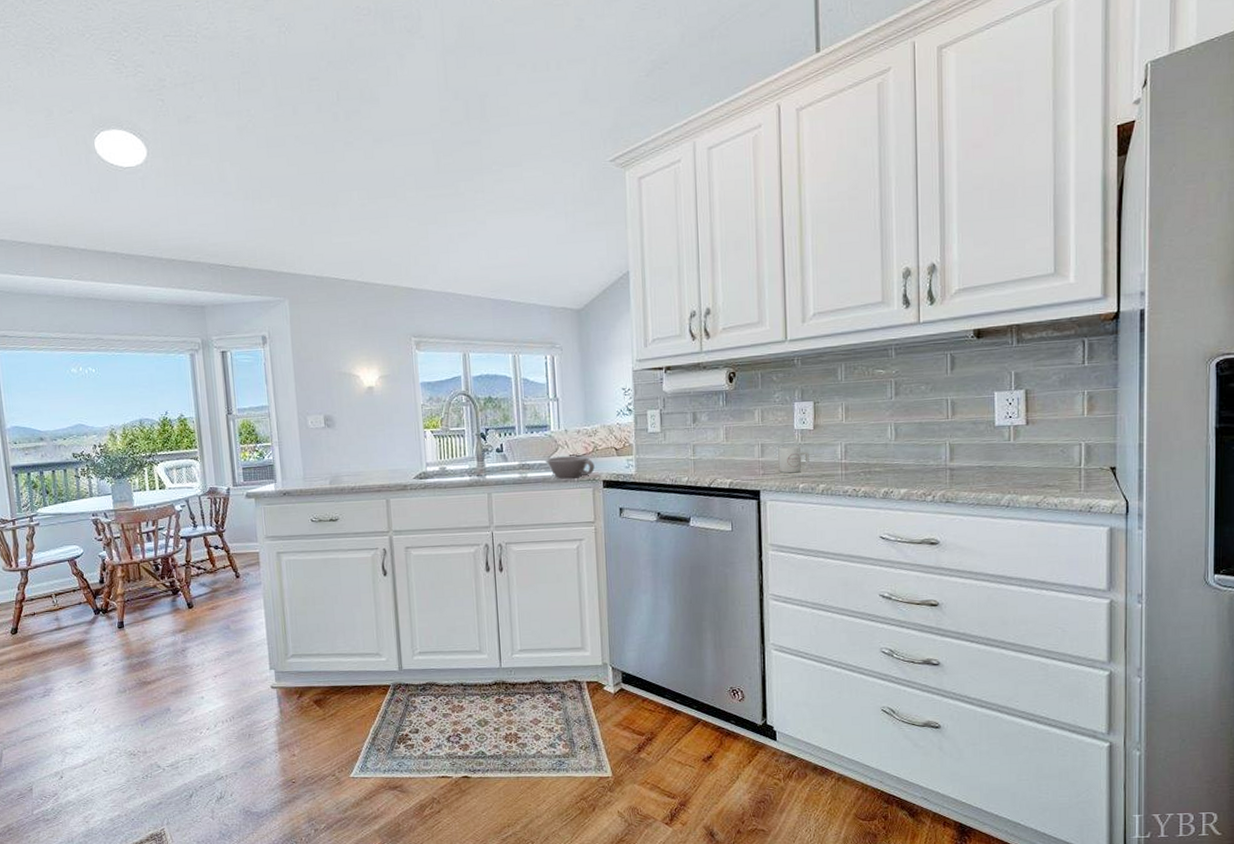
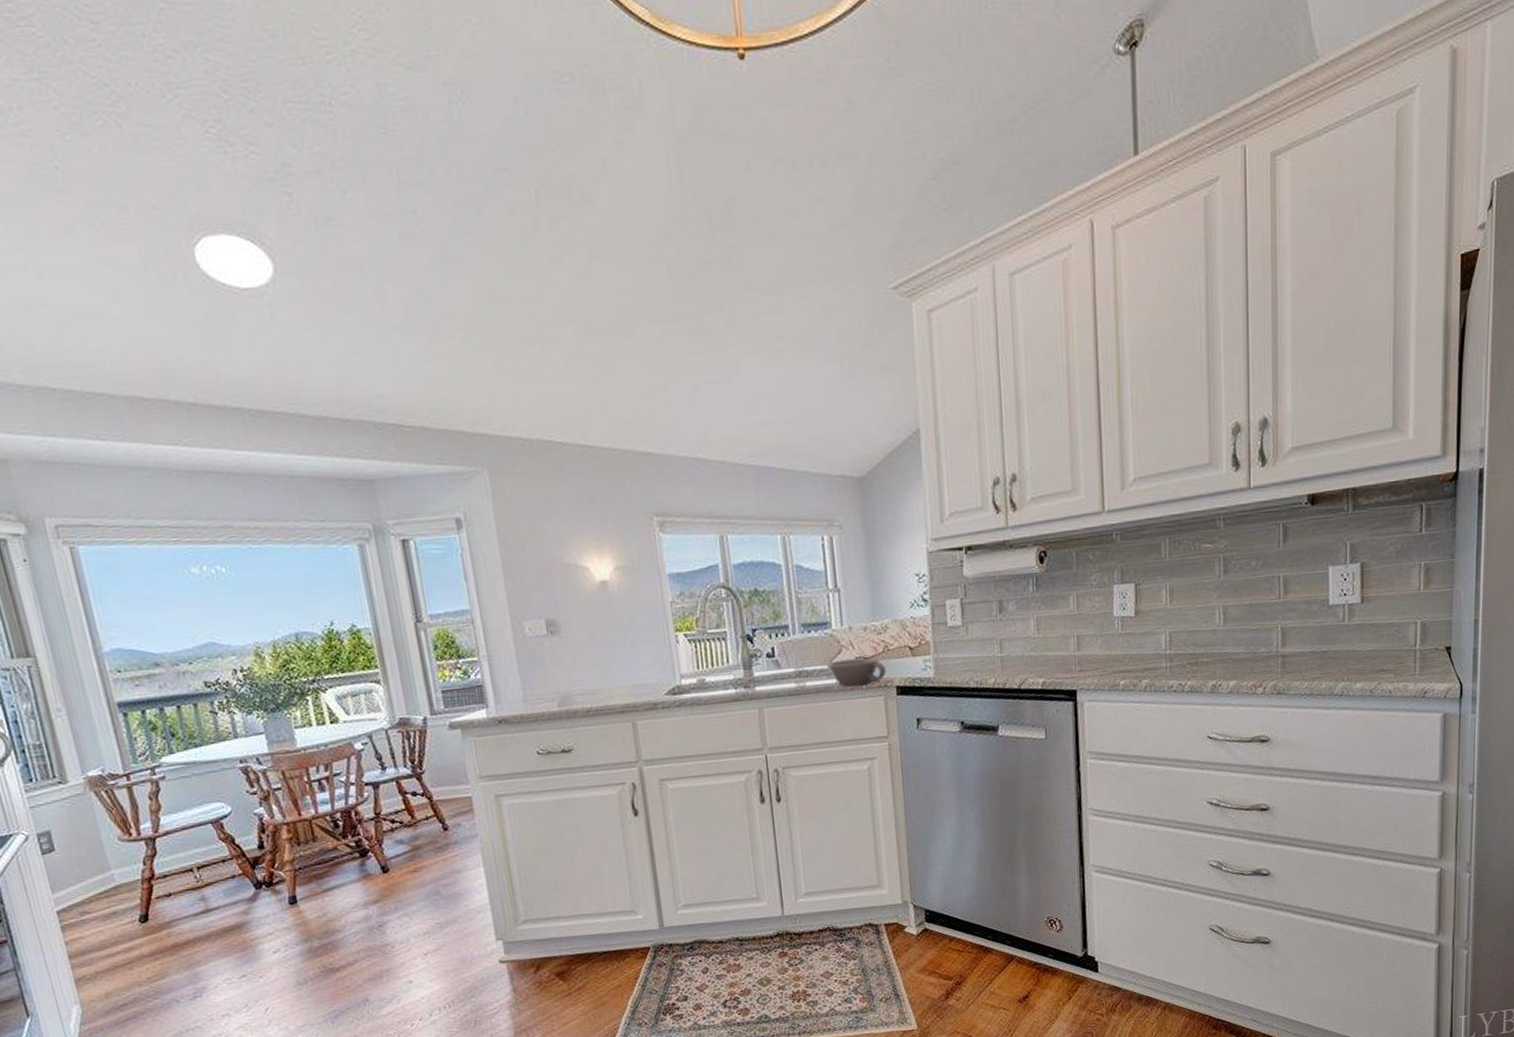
mug: present [777,445,809,474] -> none [1095,636,1131,669]

